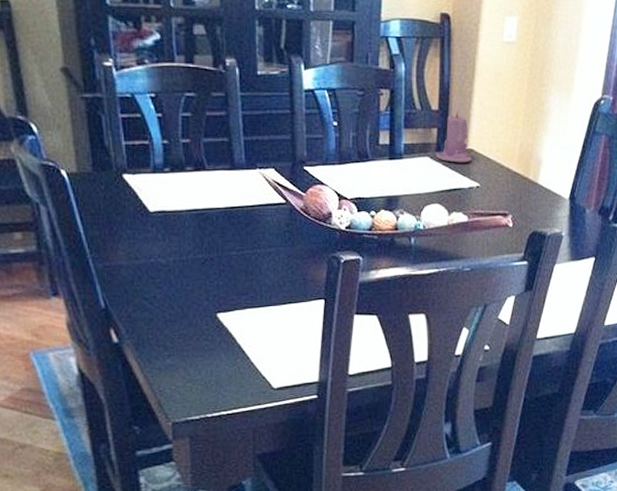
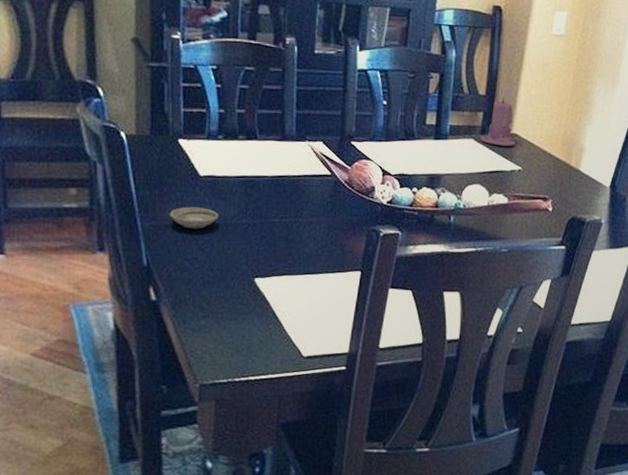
saucer: none [123,244,174,267] -> present [170,207,219,229]

